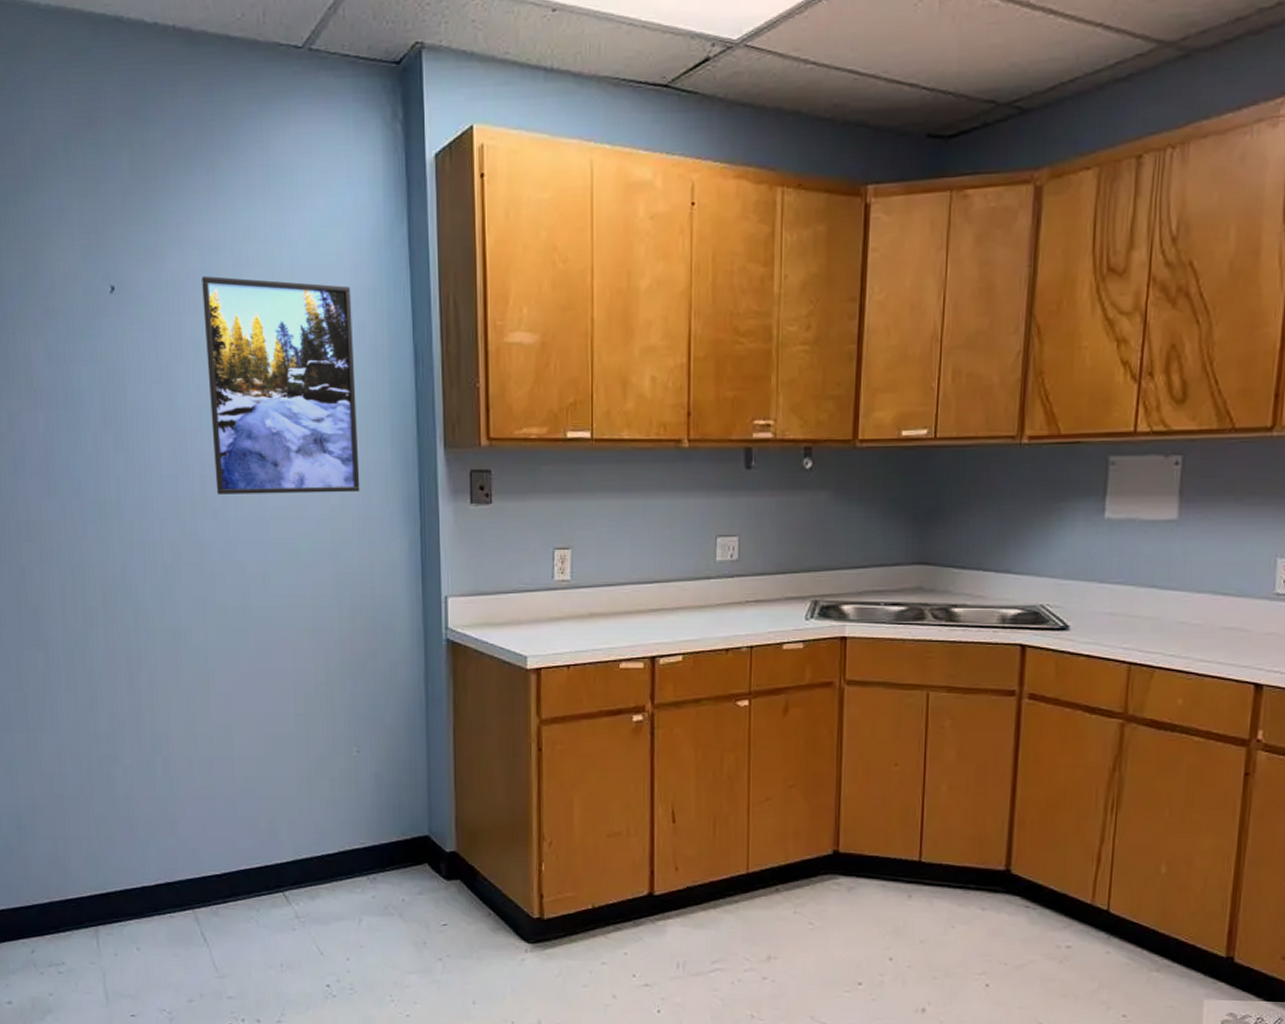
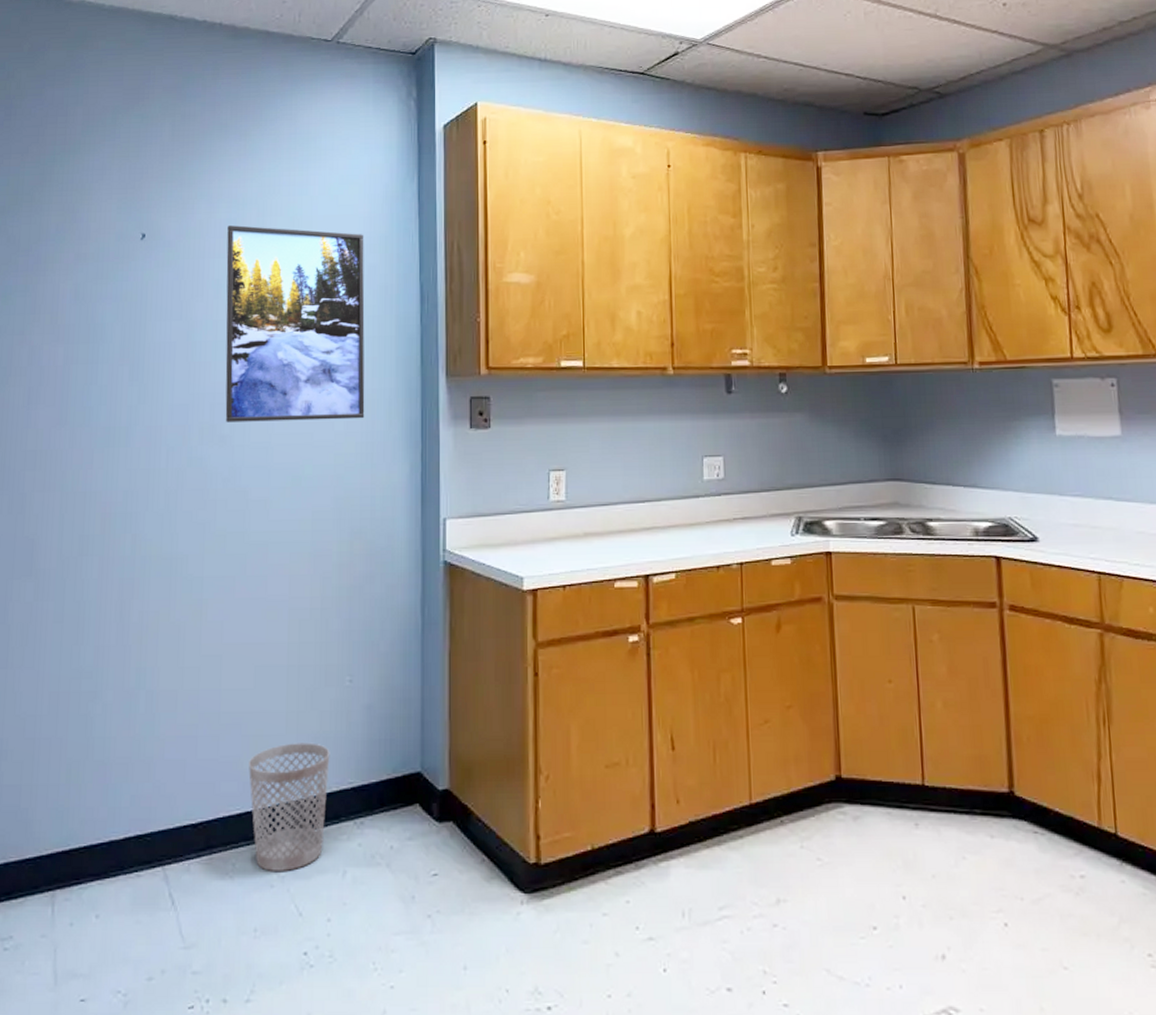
wastebasket: none [265,806,342,917] -> present [249,743,330,871]

